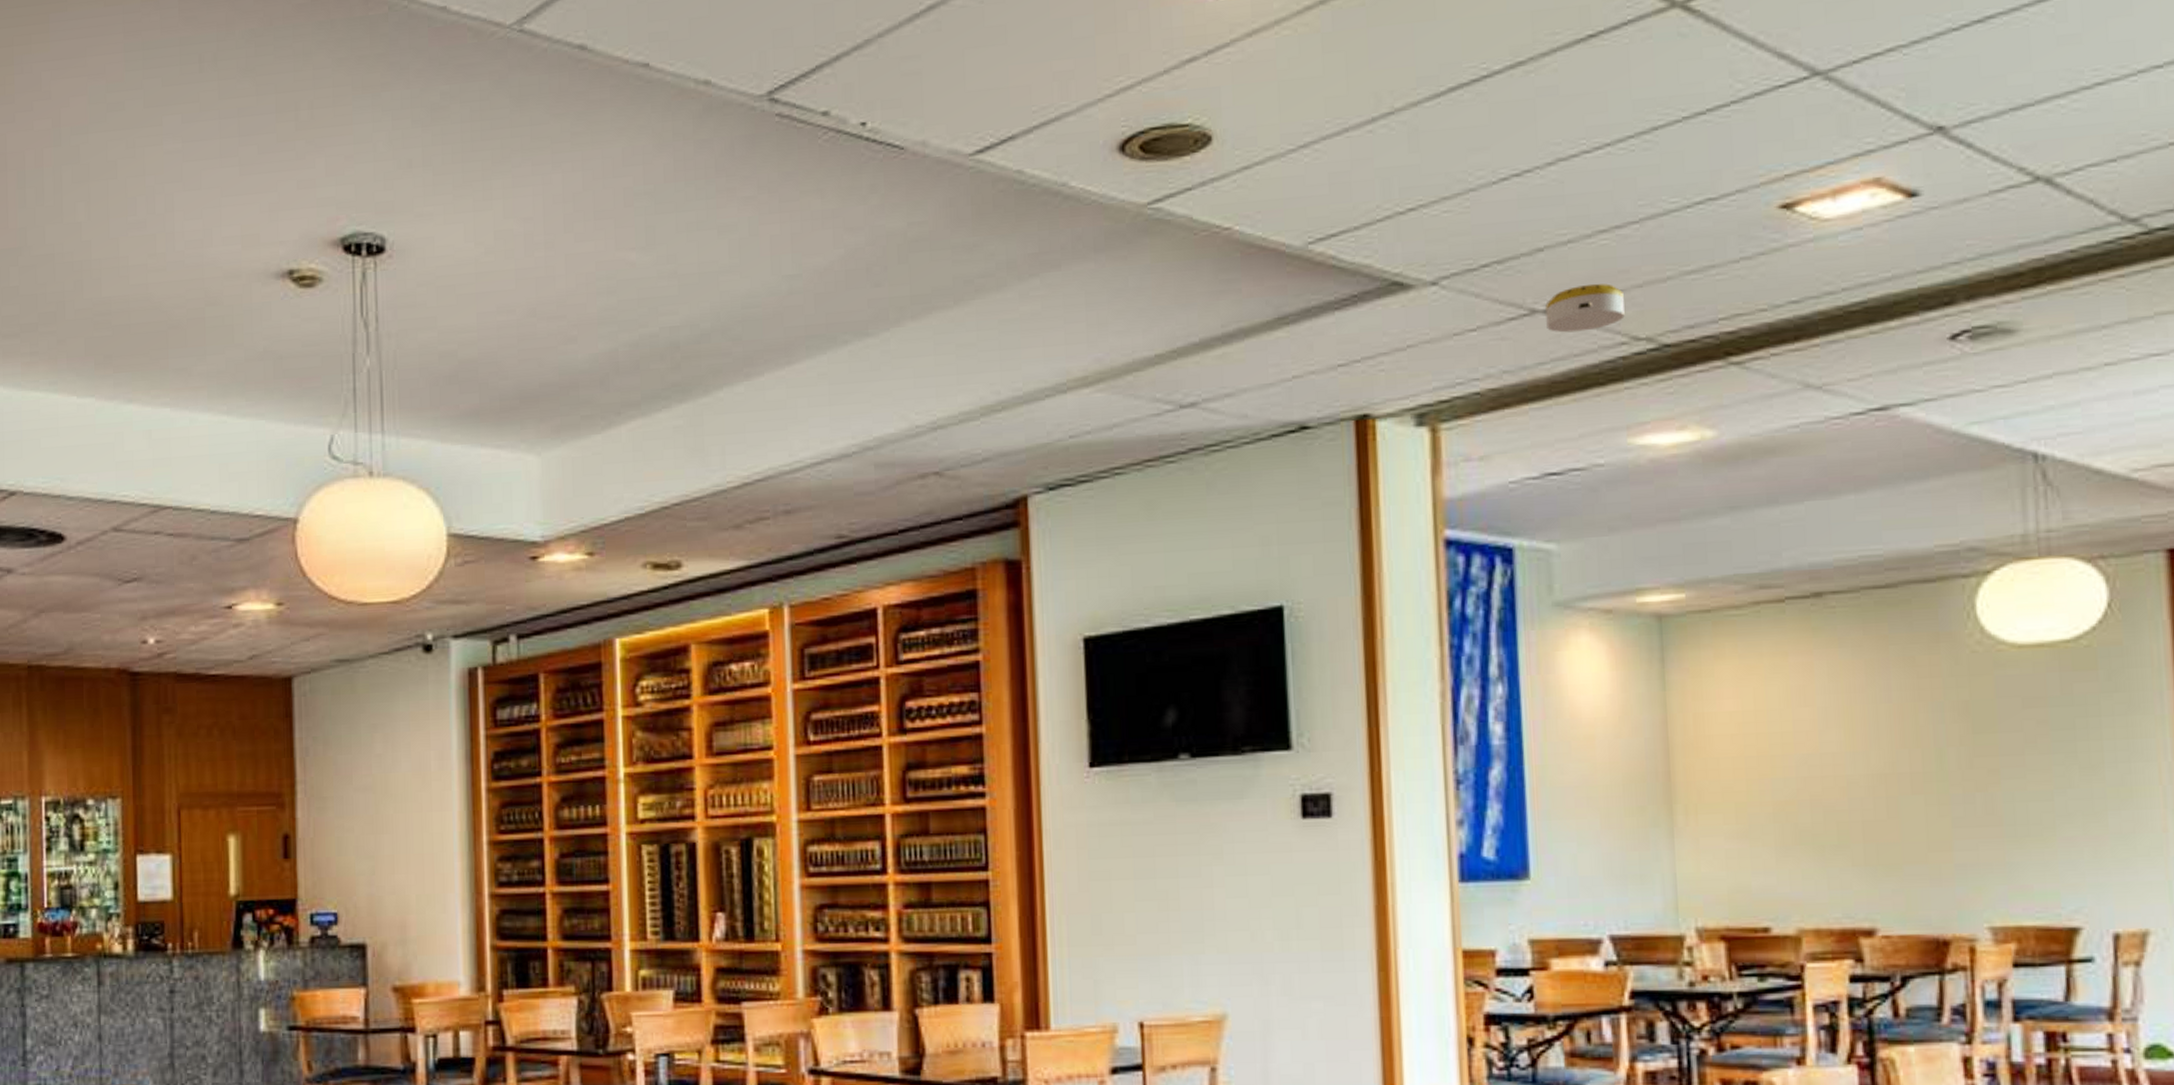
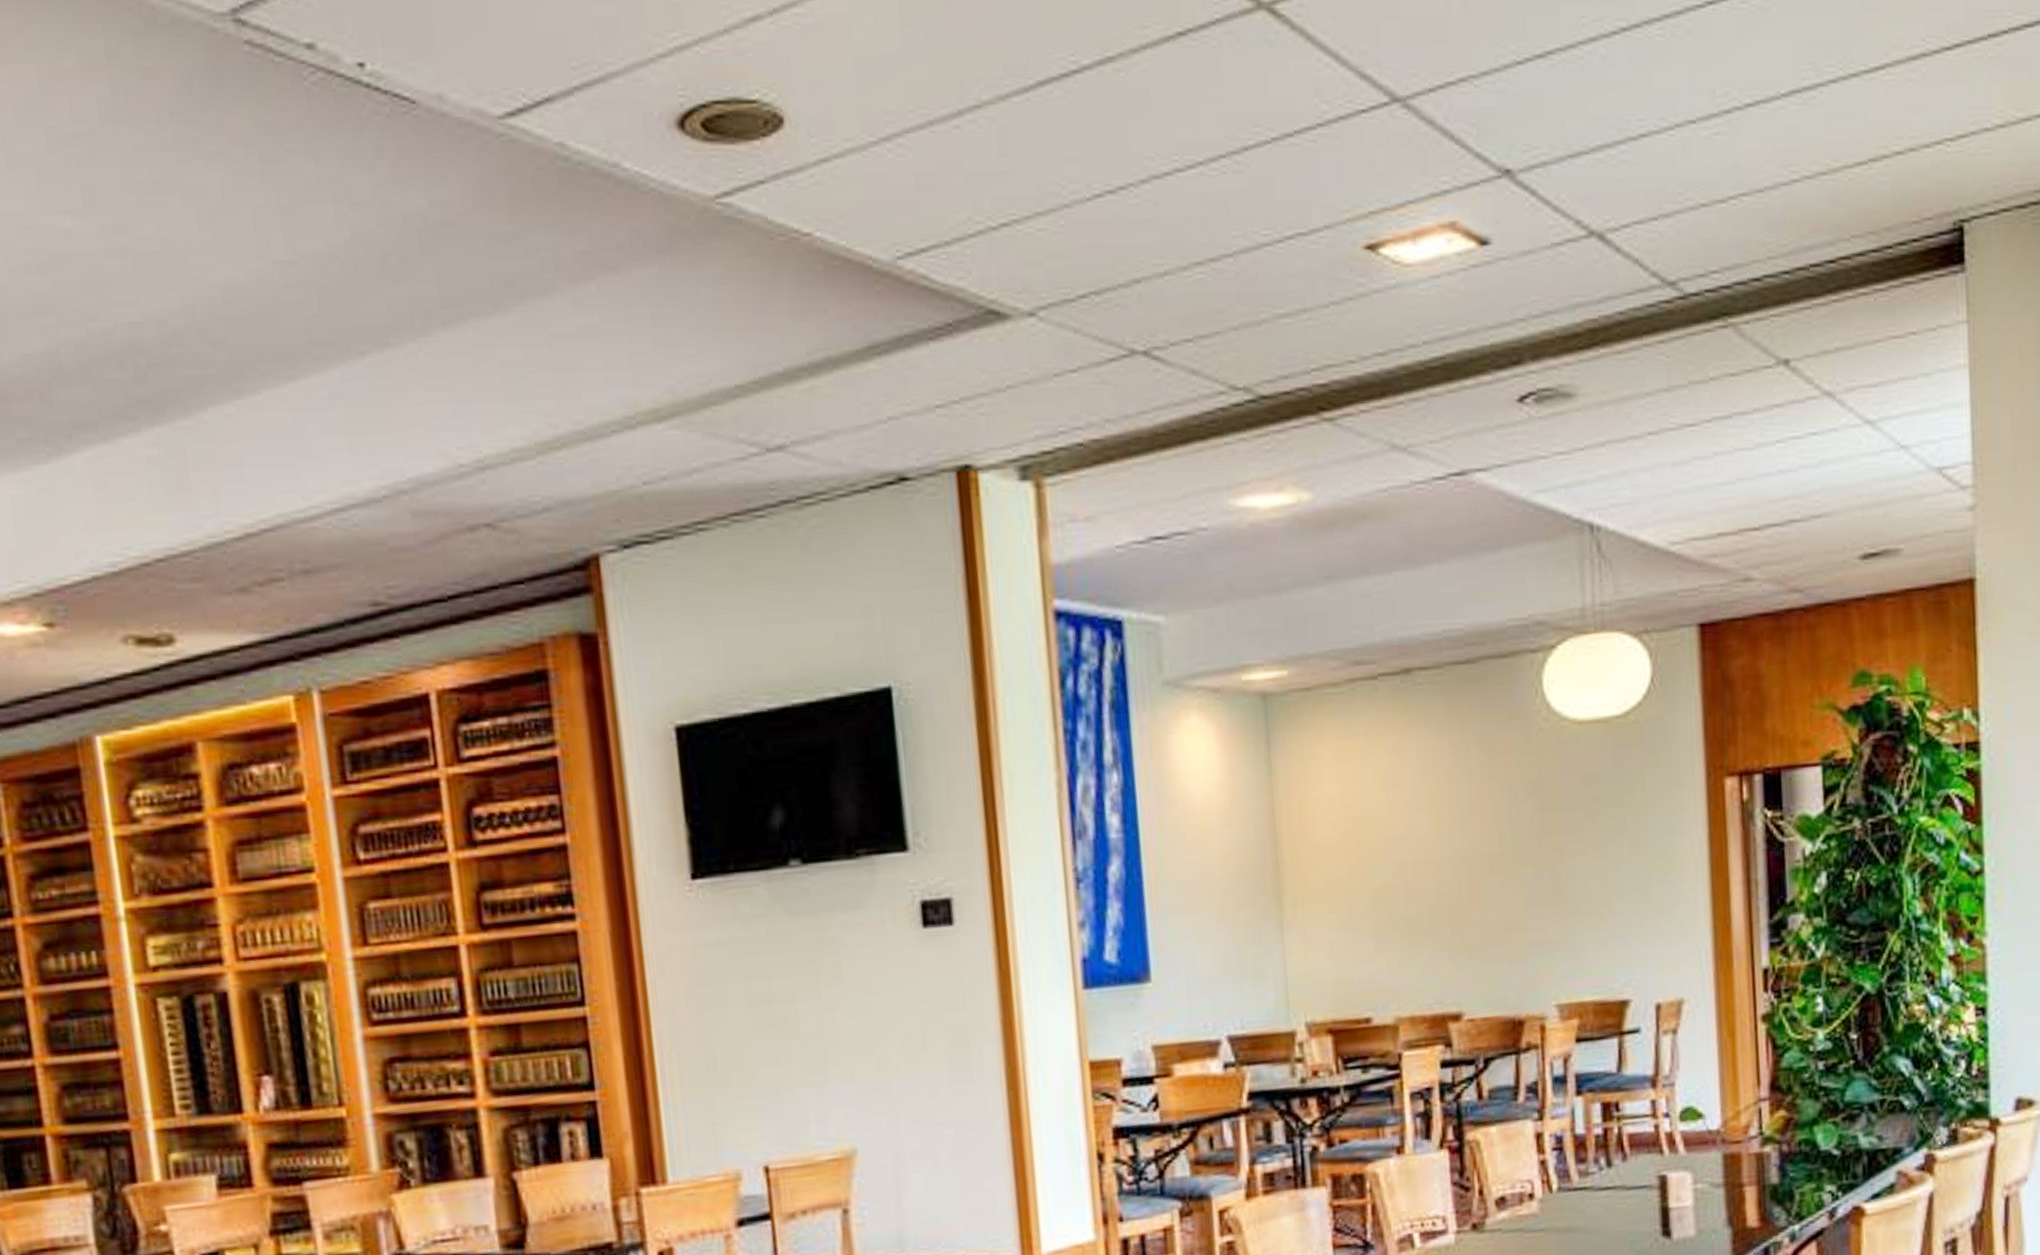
smoke detector: present [1545,283,1625,333] -> none [1145,323,1222,378]

